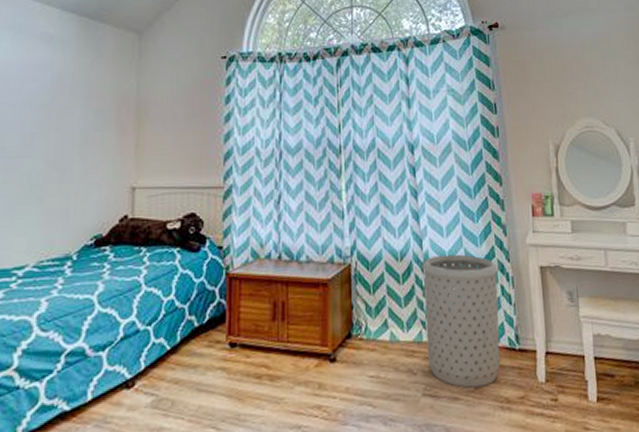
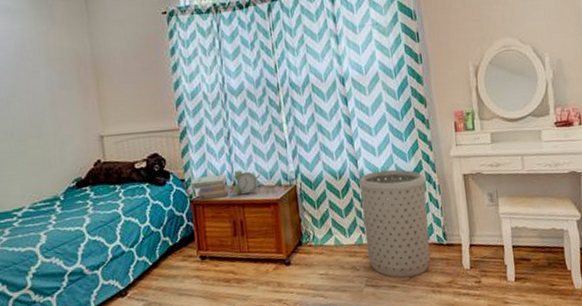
books: none [228,244,271,273] -> present [190,174,228,200]
alarm clock: none [276,240,311,271] -> present [231,170,261,195]

